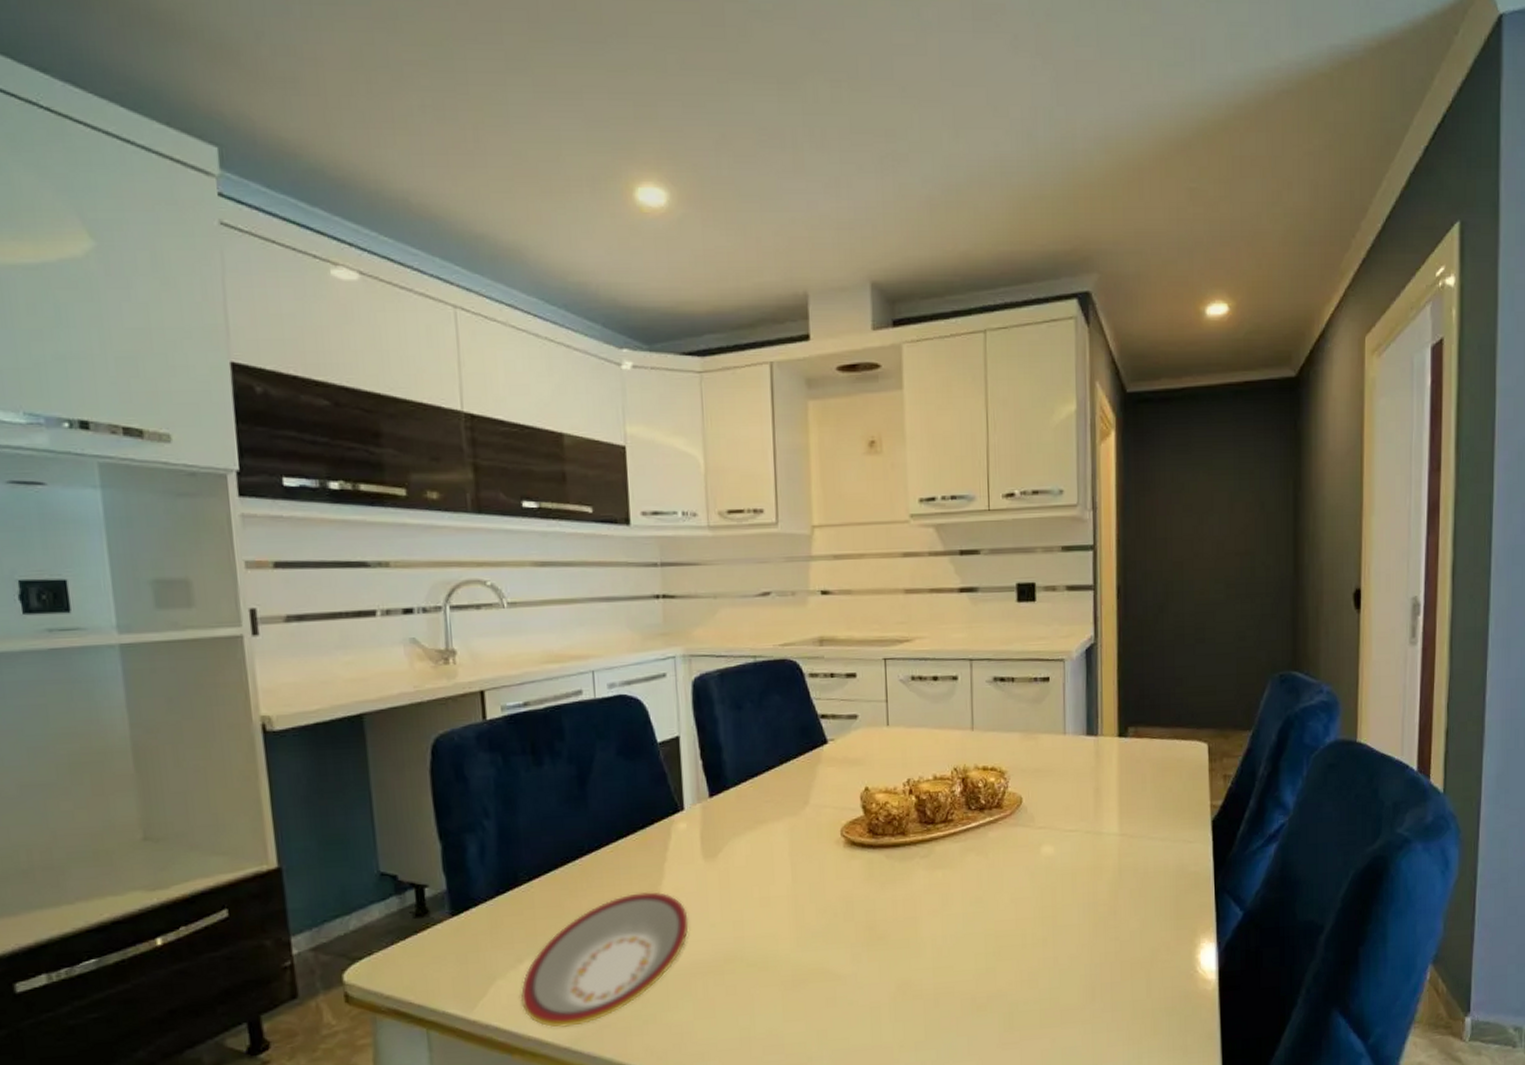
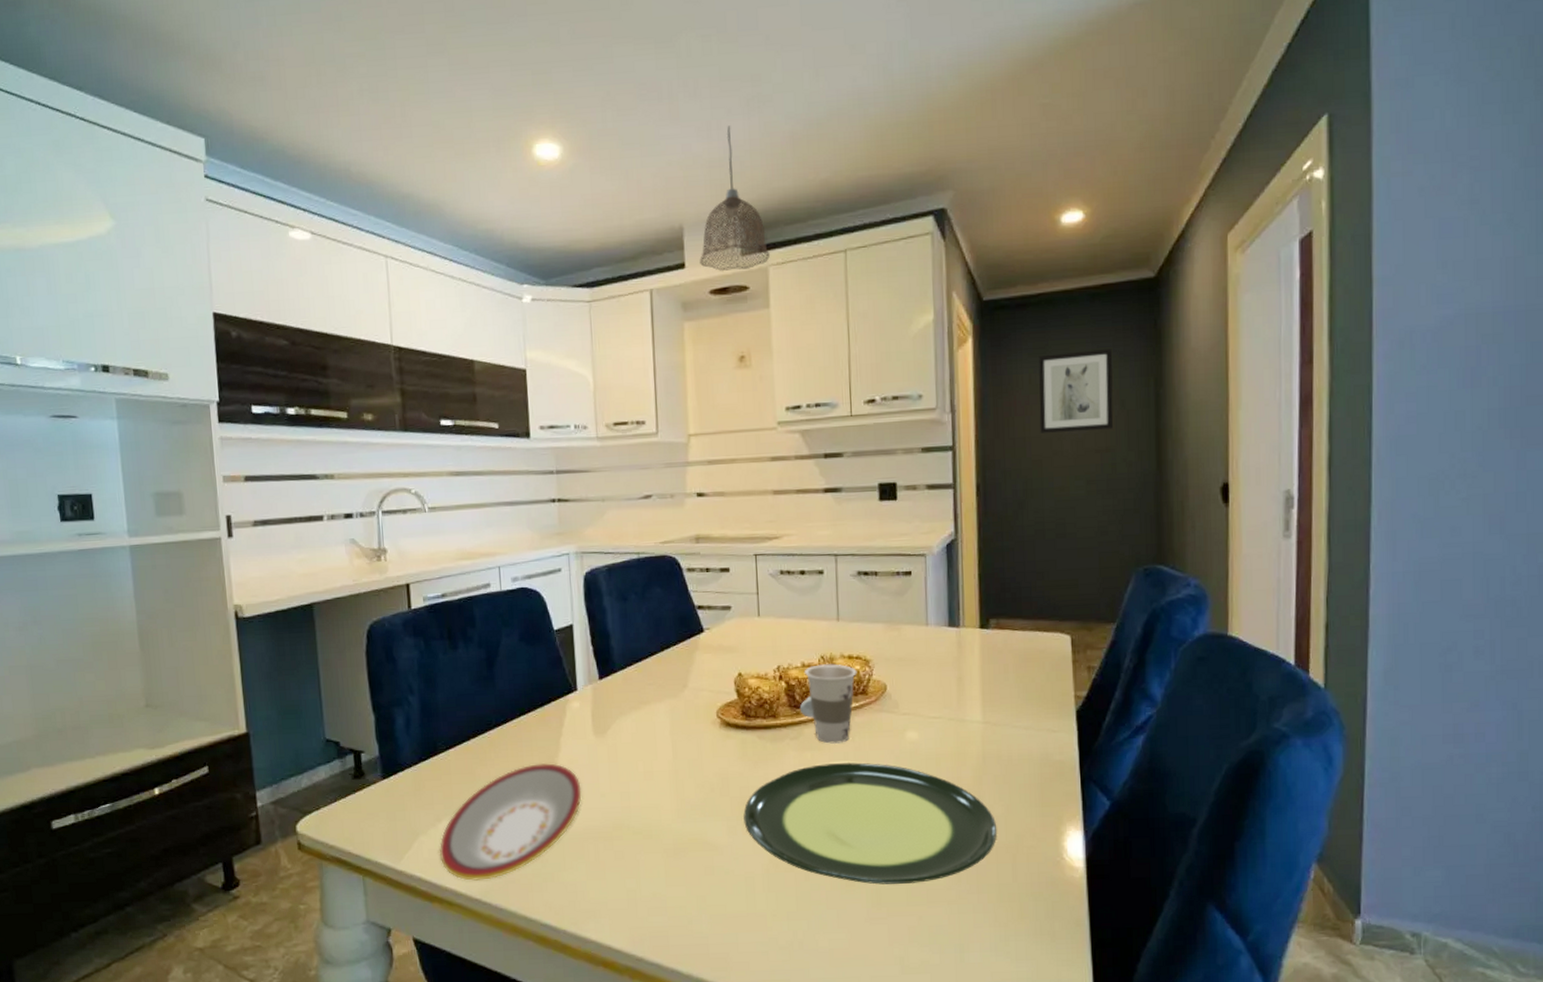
pendant lamp: none [826,184,905,347] -> present [700,125,771,272]
plate: none [869,880,1132,1008] -> present [743,762,997,885]
cup: none [931,776,992,862] -> present [800,664,857,744]
wall art: none [1181,449,1254,534] -> present [1038,349,1114,433]

